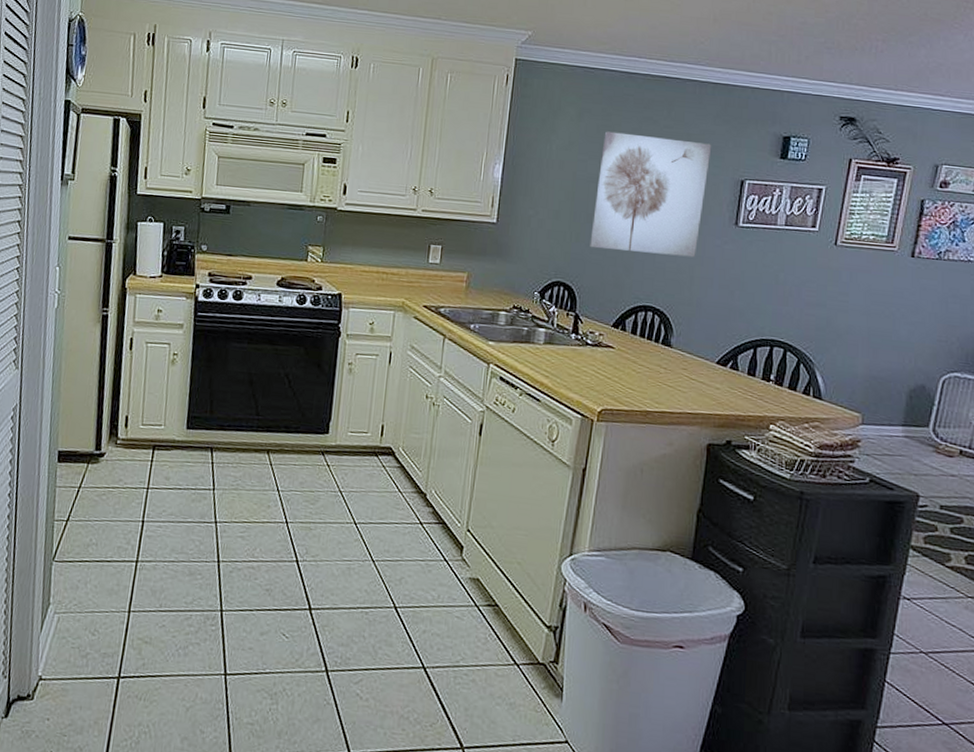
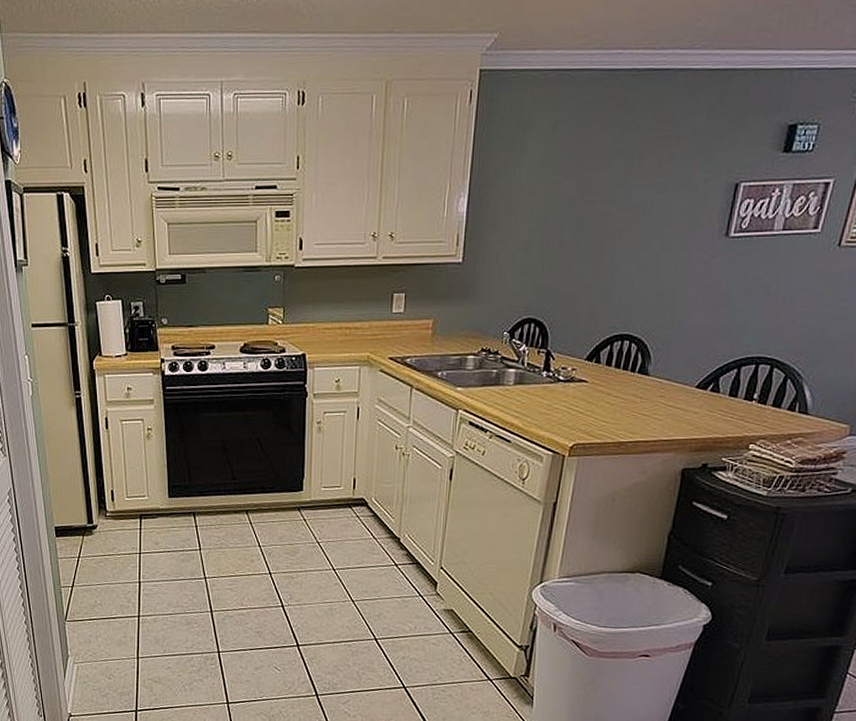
wall art: present [590,131,712,258] -> none [563,143,704,279]

